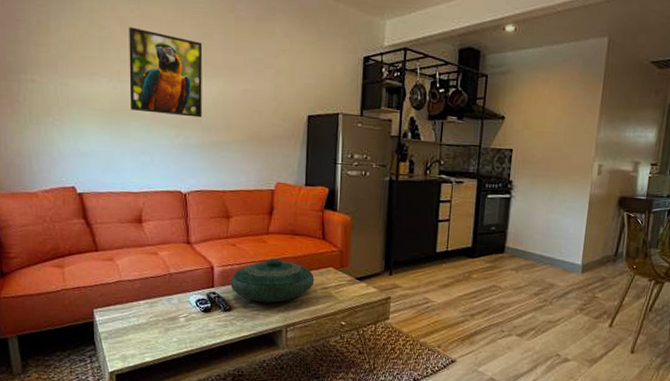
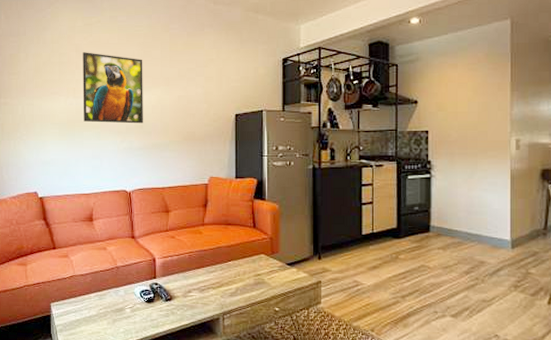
decorative bowl: present [231,258,315,304] -> none [171,248,248,292]

